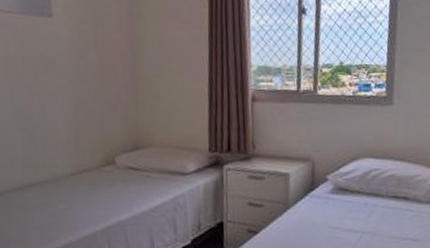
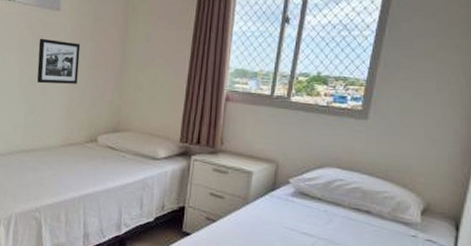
picture frame: none [30,50,83,104] -> present [37,38,81,84]

